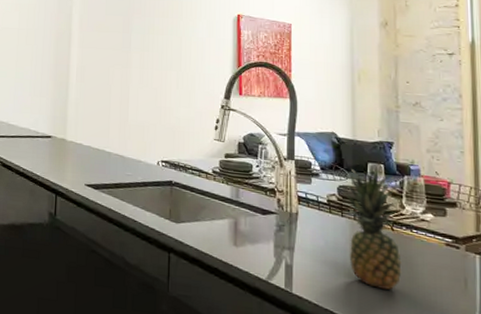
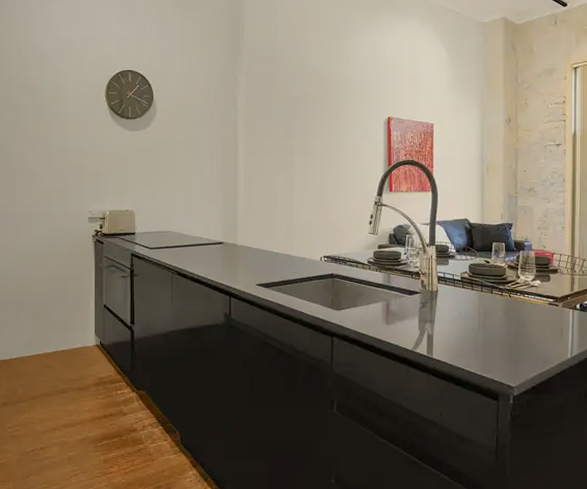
fruit: present [342,169,402,290] -> none [473,248,516,345]

